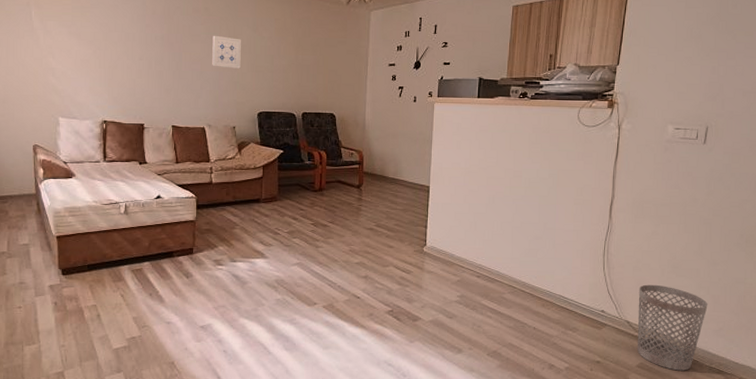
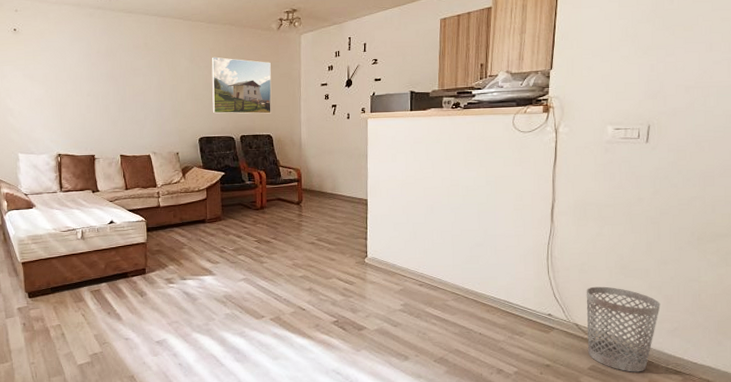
wall art: present [212,35,241,69] -> none [153,68,181,98]
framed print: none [274,27,338,92] -> present [211,57,272,114]

